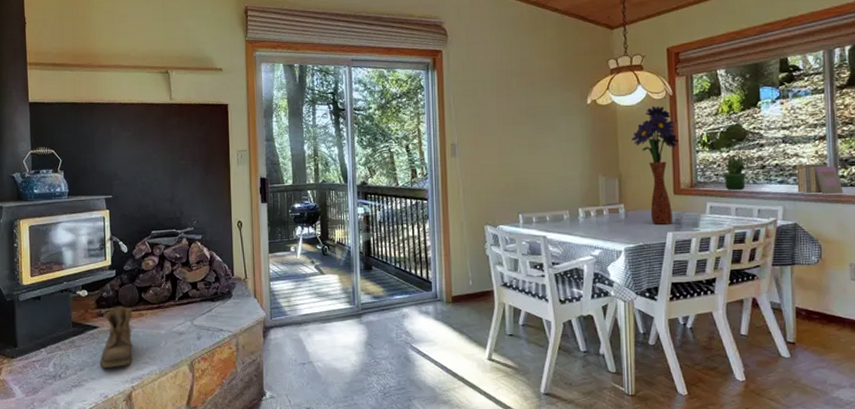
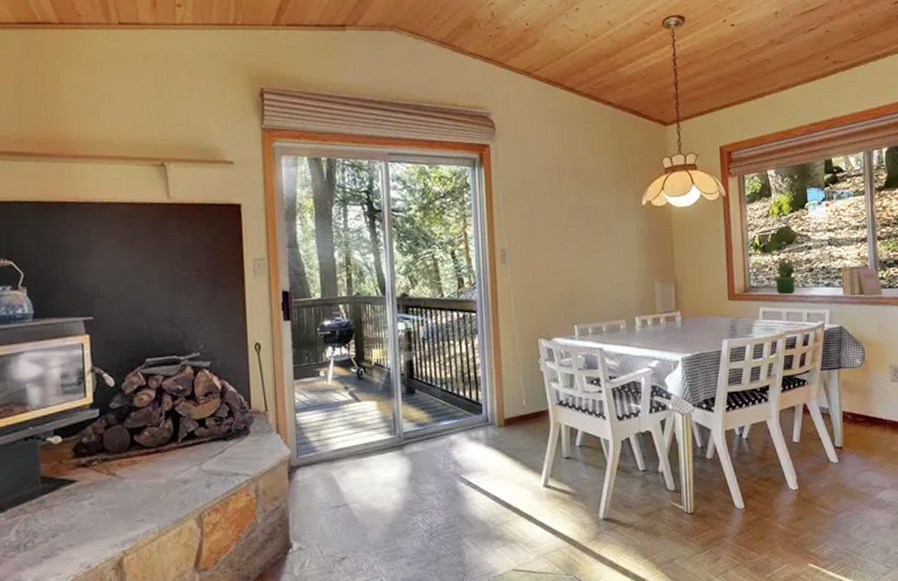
boot: present [99,306,133,369] -> none [79,453,123,532]
flower arrangement: present [632,106,679,225] -> none [687,207,732,332]

